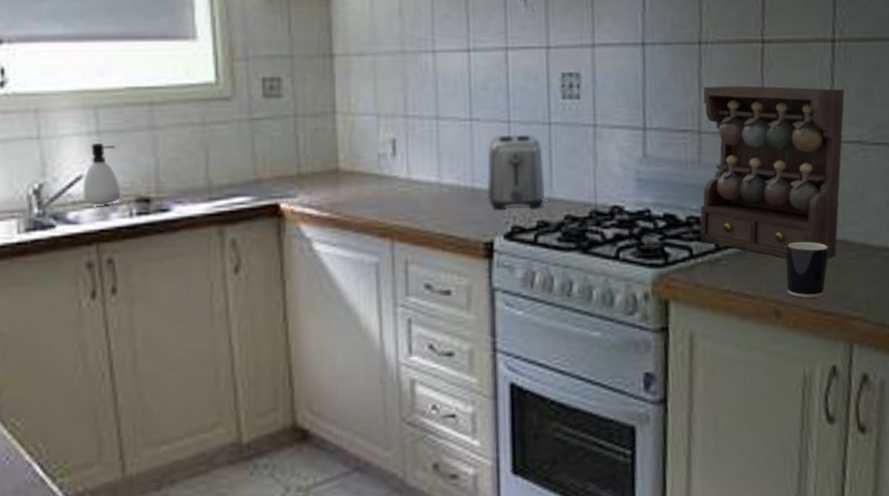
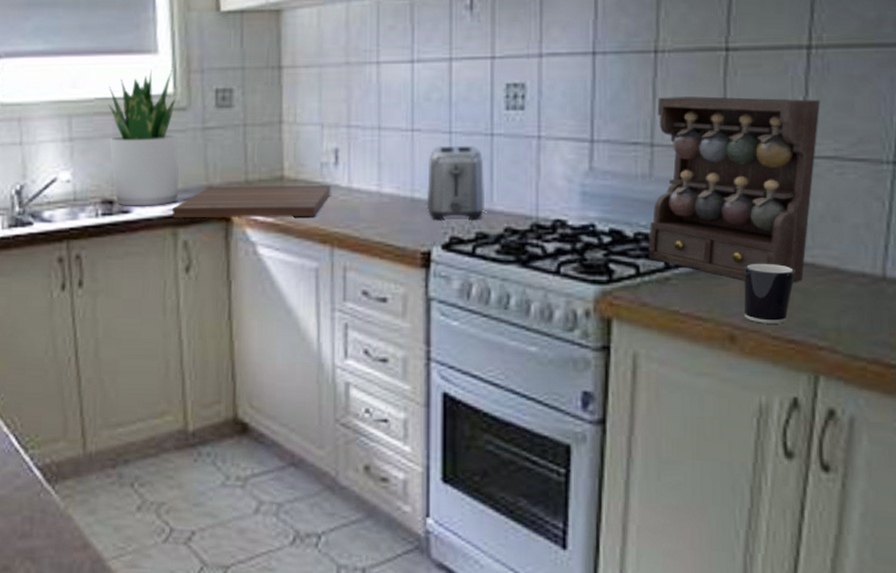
soap dispenser: present [83,143,121,206] -> none [56,149,89,206]
planter: none [141,56,225,204] -> present [108,69,179,206]
cutting board: none [218,177,390,216] -> present [172,184,331,219]

